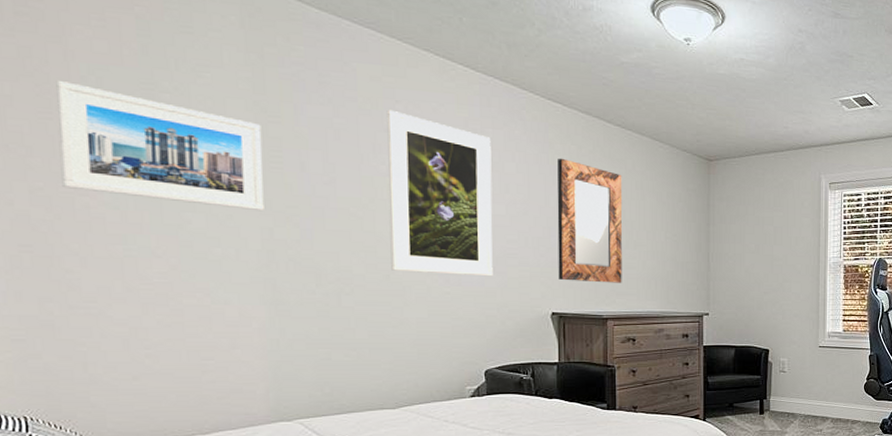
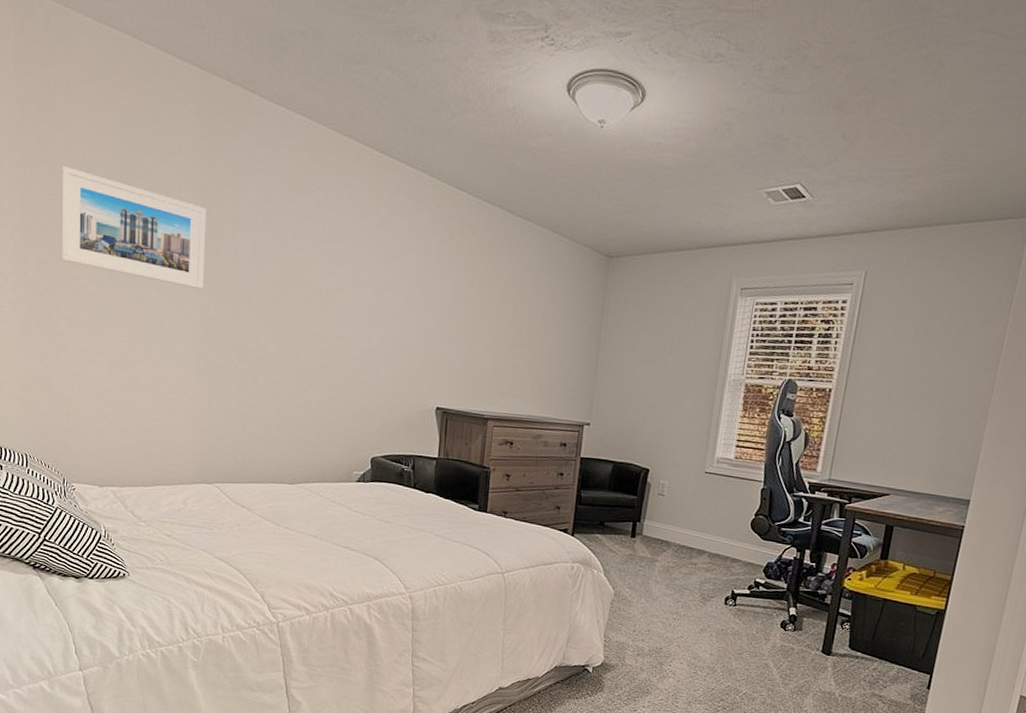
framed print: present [386,109,493,277] -> none [300,195,397,366]
home mirror: present [557,158,623,283] -> none [446,249,518,383]

